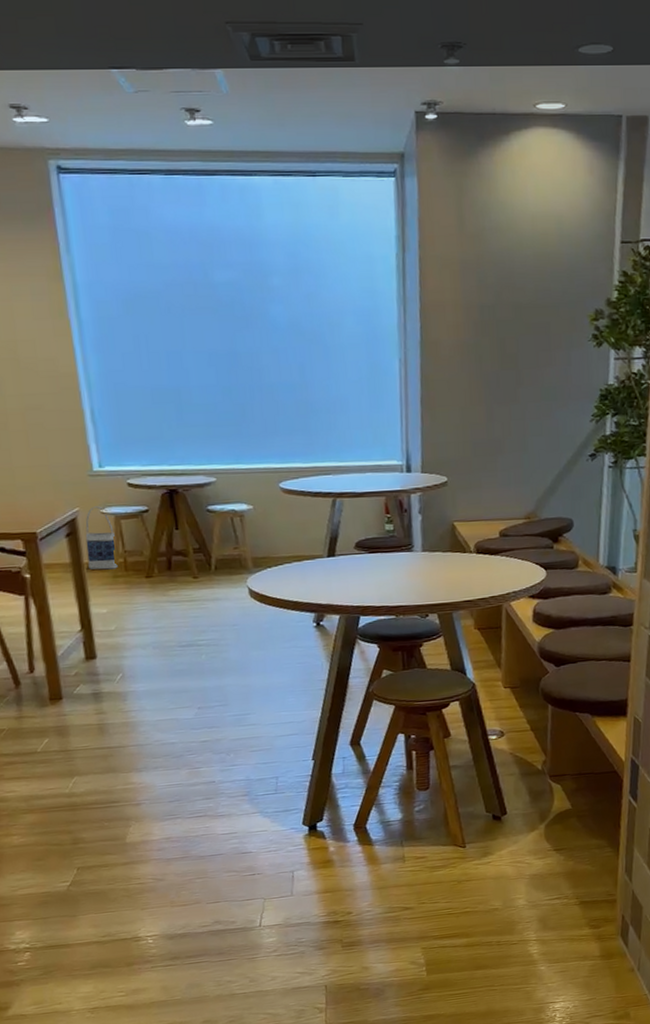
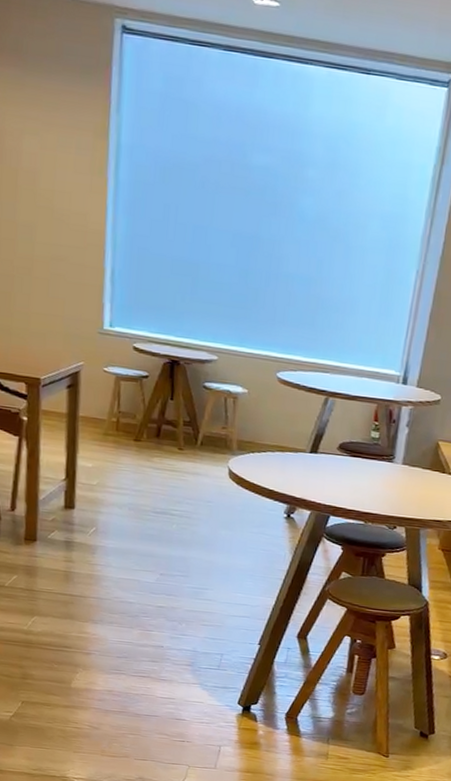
bag: present [85,506,118,570] -> none [83,363,113,427]

